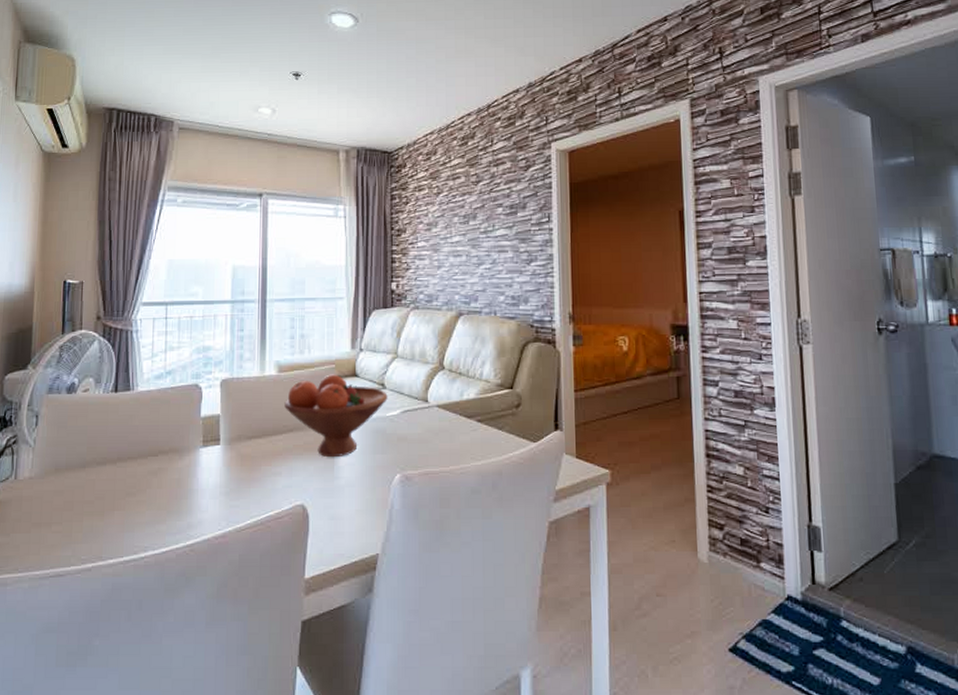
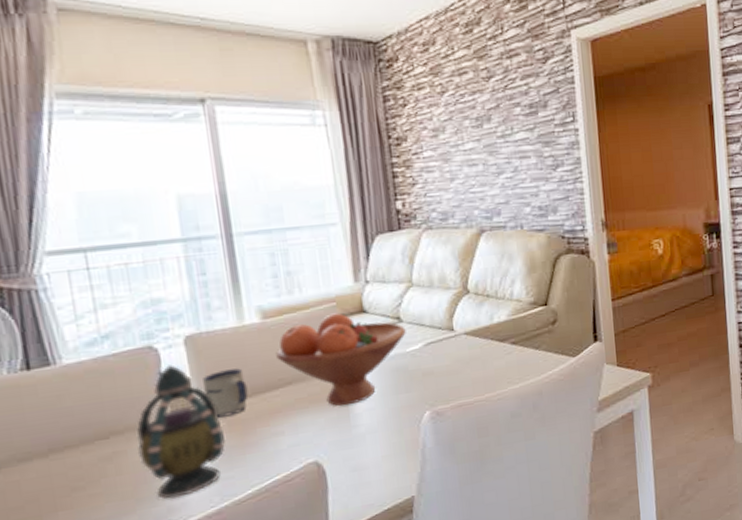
teapot: none [175,402,238,516] -> present [137,364,226,499]
mug: none [228,412,260,452] -> present [203,368,249,418]

